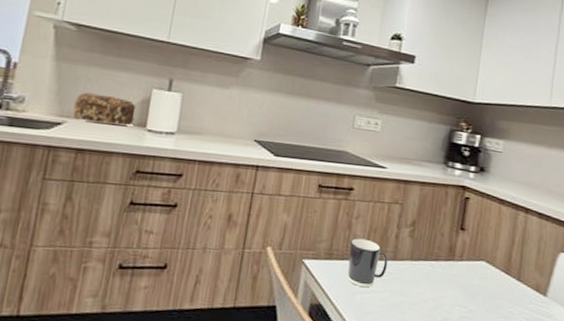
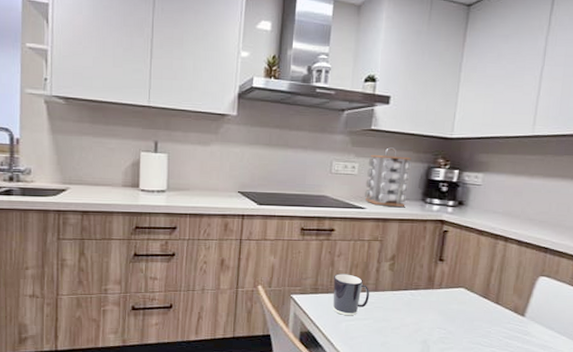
bread loaf: present [73,92,136,126] -> none [74,160,128,188]
spice rack: none [386,106,434,169] -> present [365,147,411,207]

